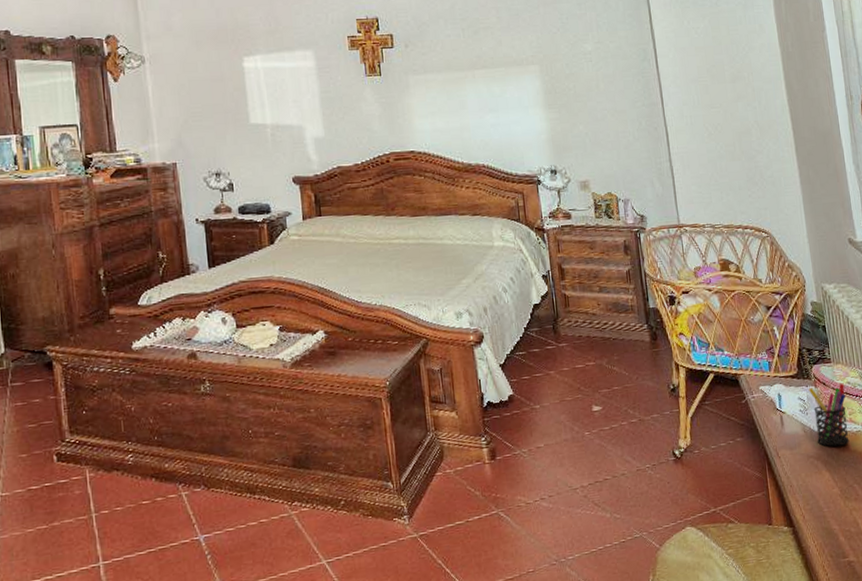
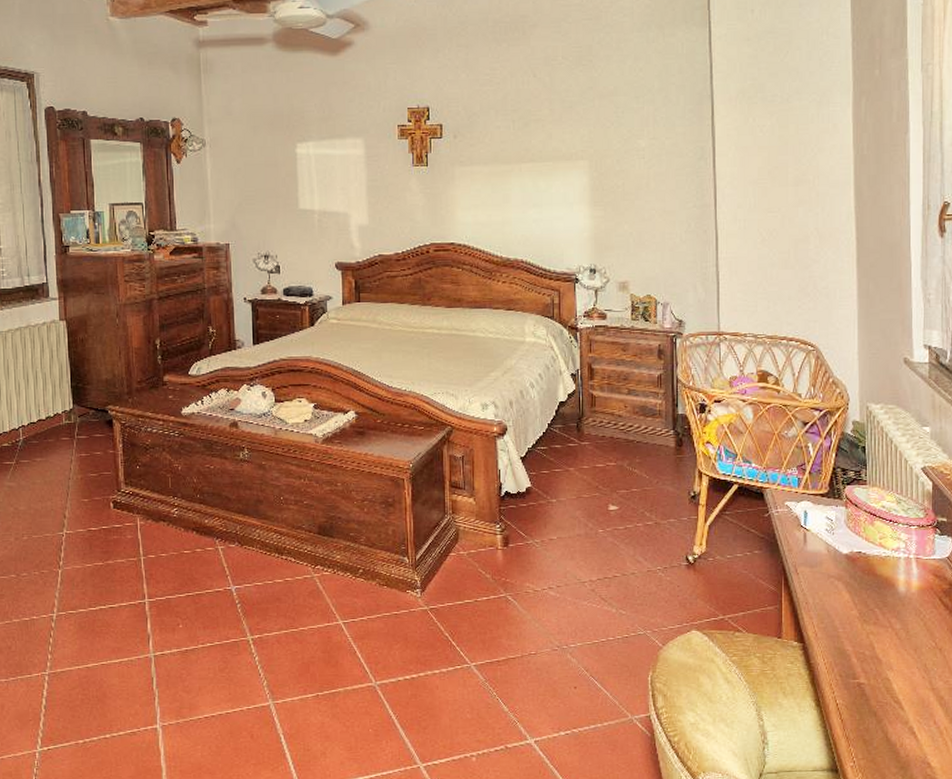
pen holder: present [808,383,850,447] -> none [838,506,878,569]

